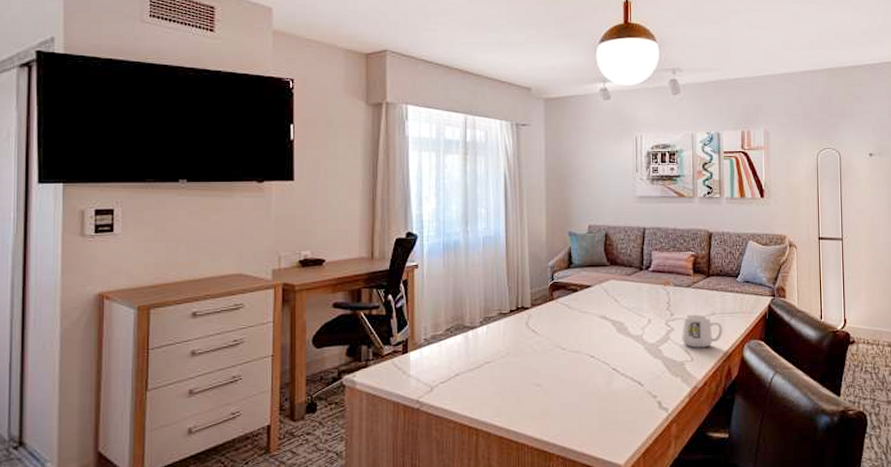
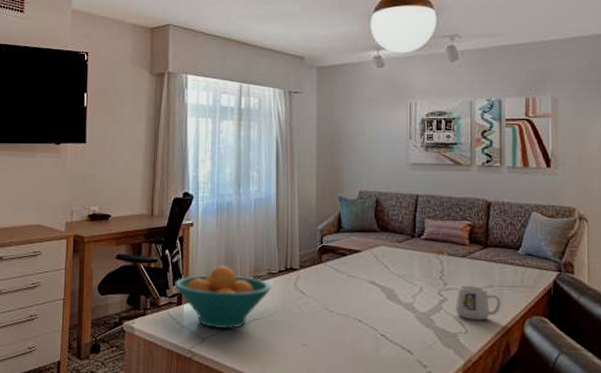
fruit bowl: none [399,308,503,376] -> present [174,265,272,329]

